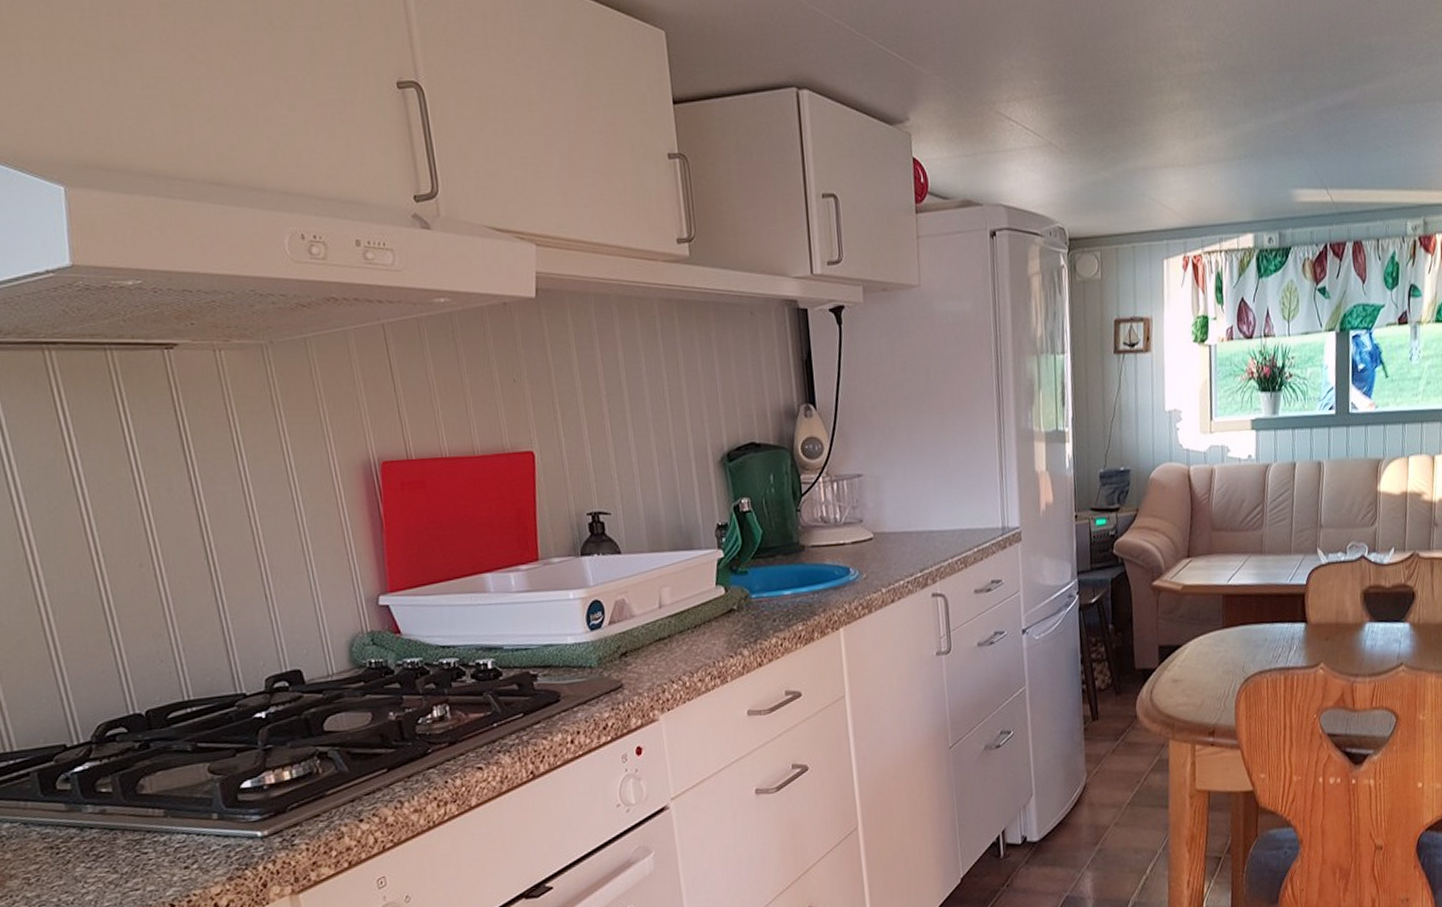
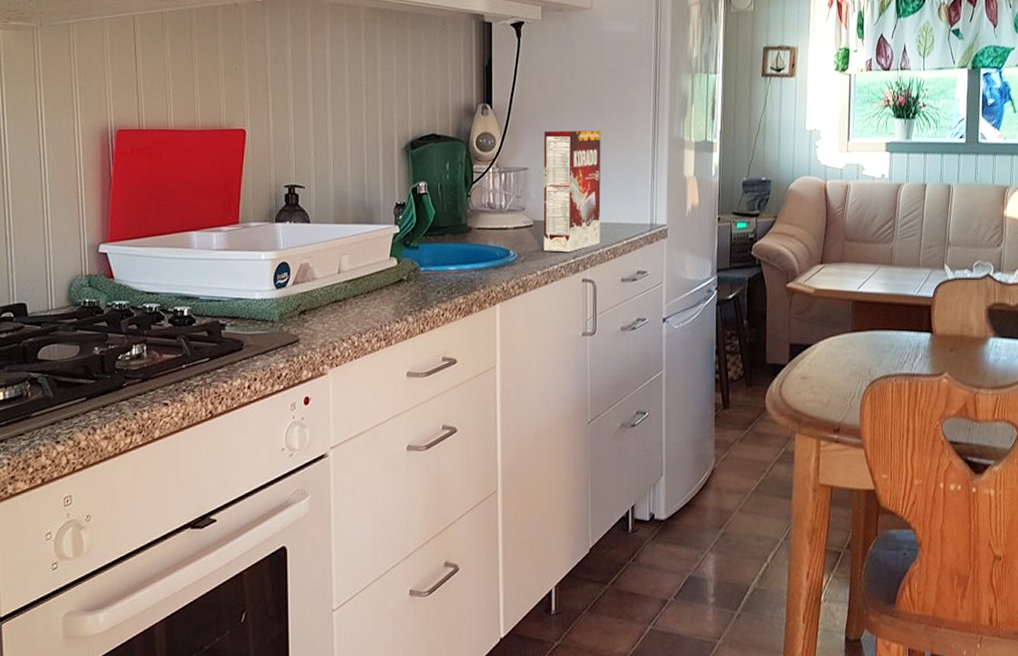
cereal box: none [876,426,949,566] -> present [543,130,601,253]

